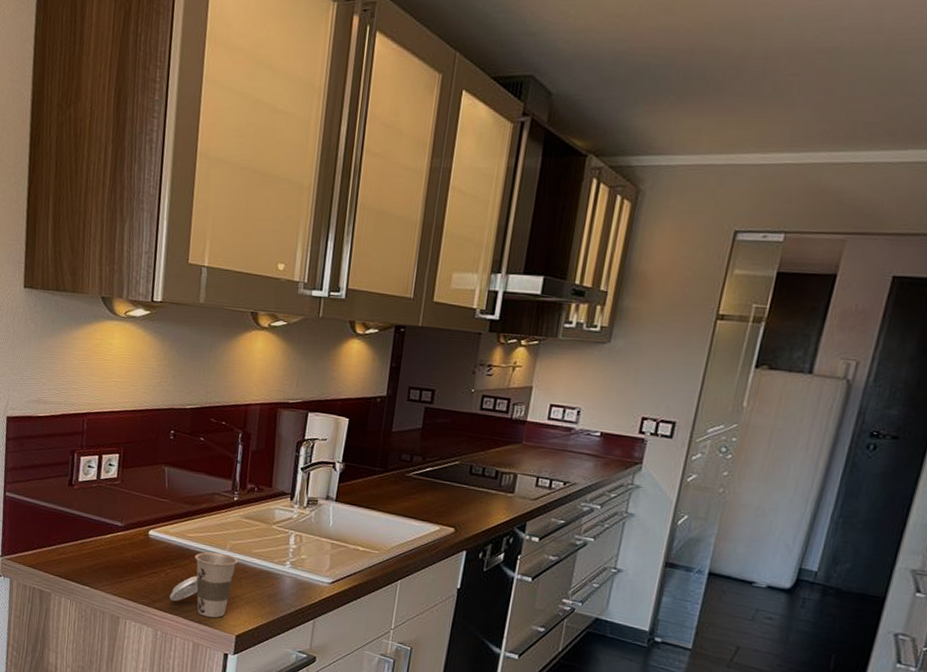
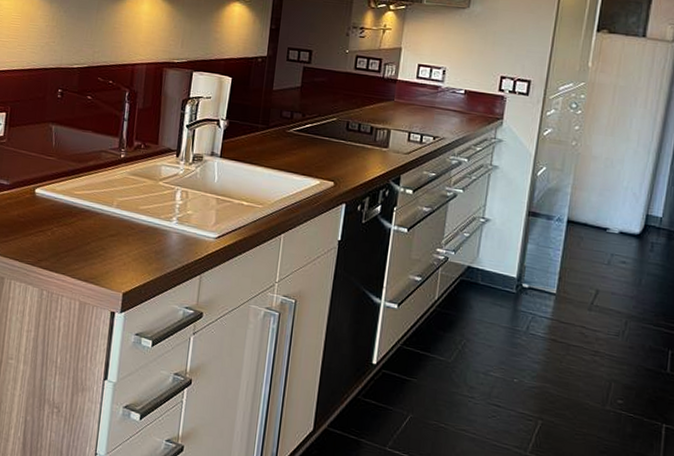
cup: present [170,552,239,618] -> none [56,209,126,276]

